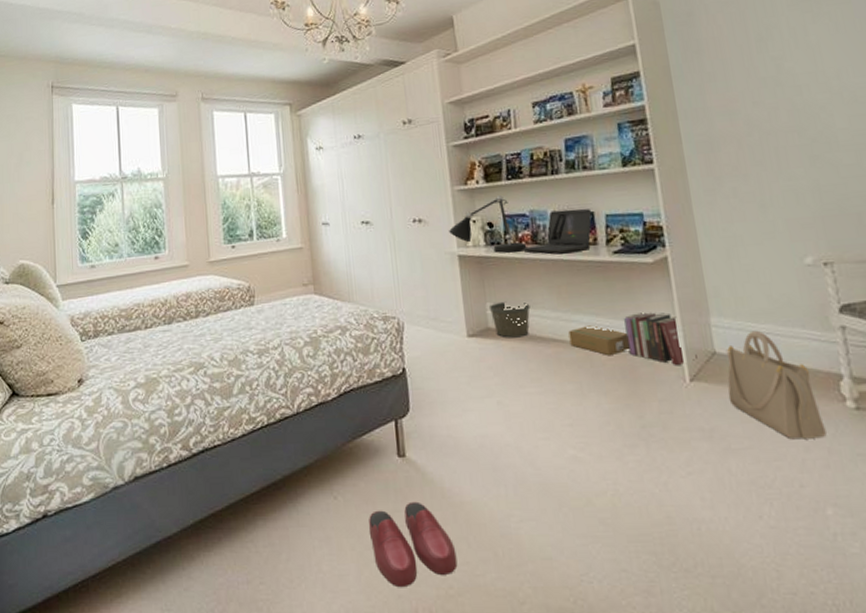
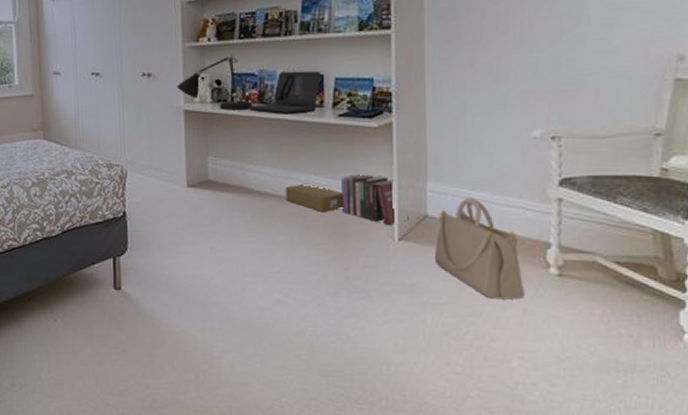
slippers: present [369,501,458,588] -> none [84,328,162,398]
basket: present [490,303,529,338] -> none [211,157,249,191]

